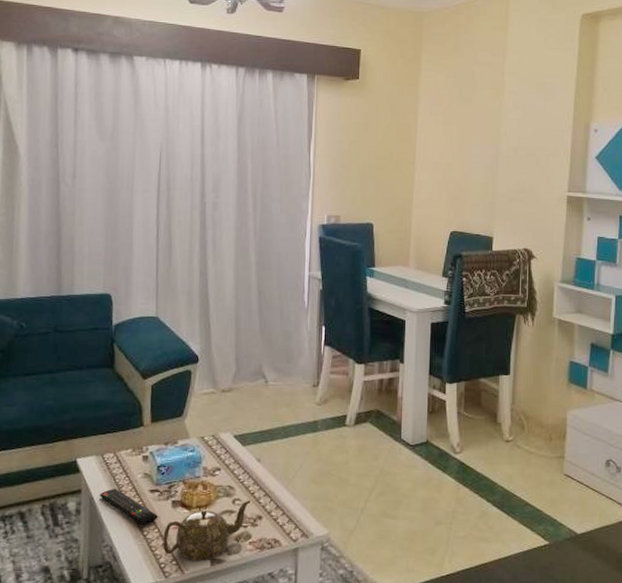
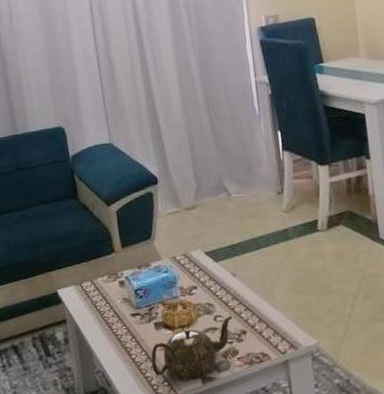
remote control: present [100,488,158,525] -> none [84,315,143,349]

